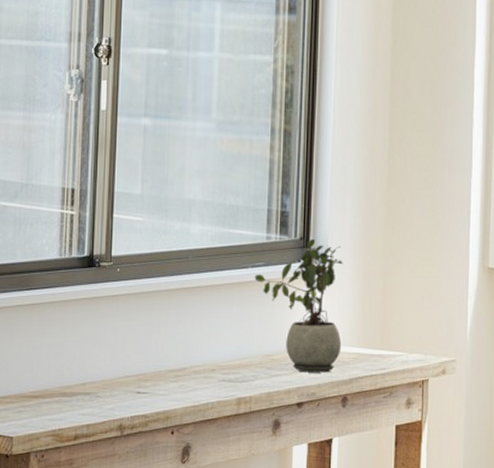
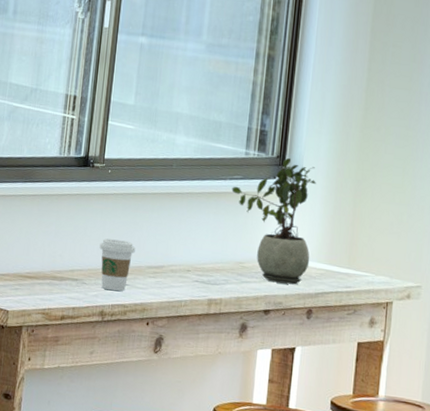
coffee cup: none [112,344,153,400] -> present [99,238,135,291]

